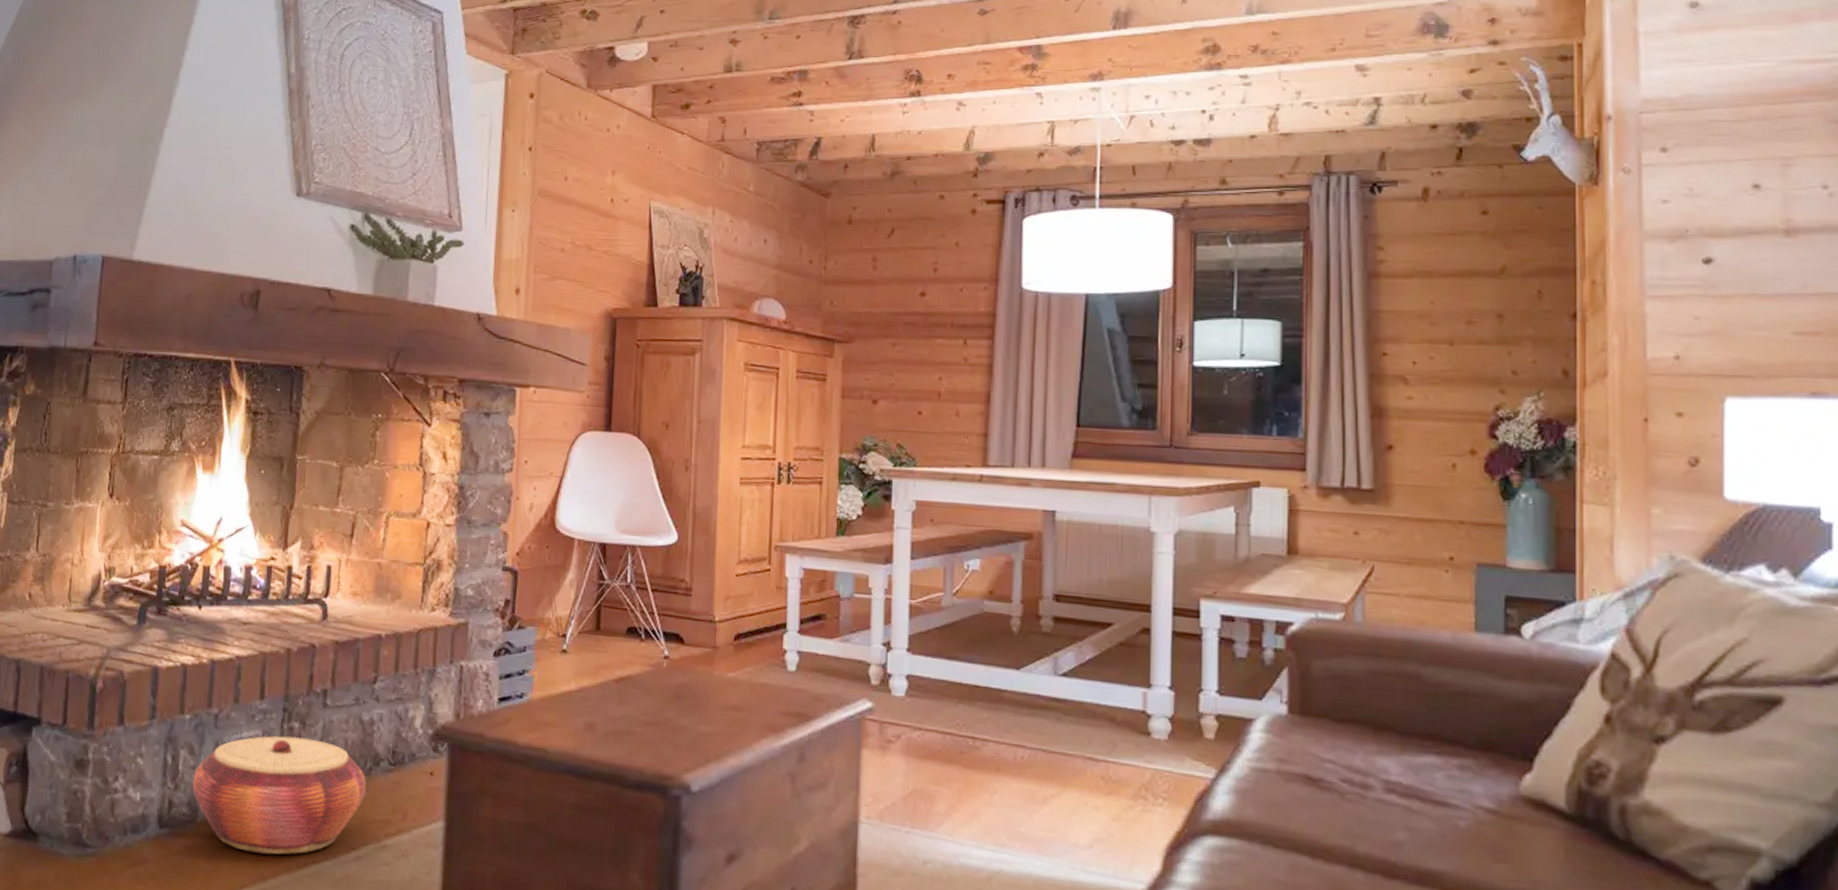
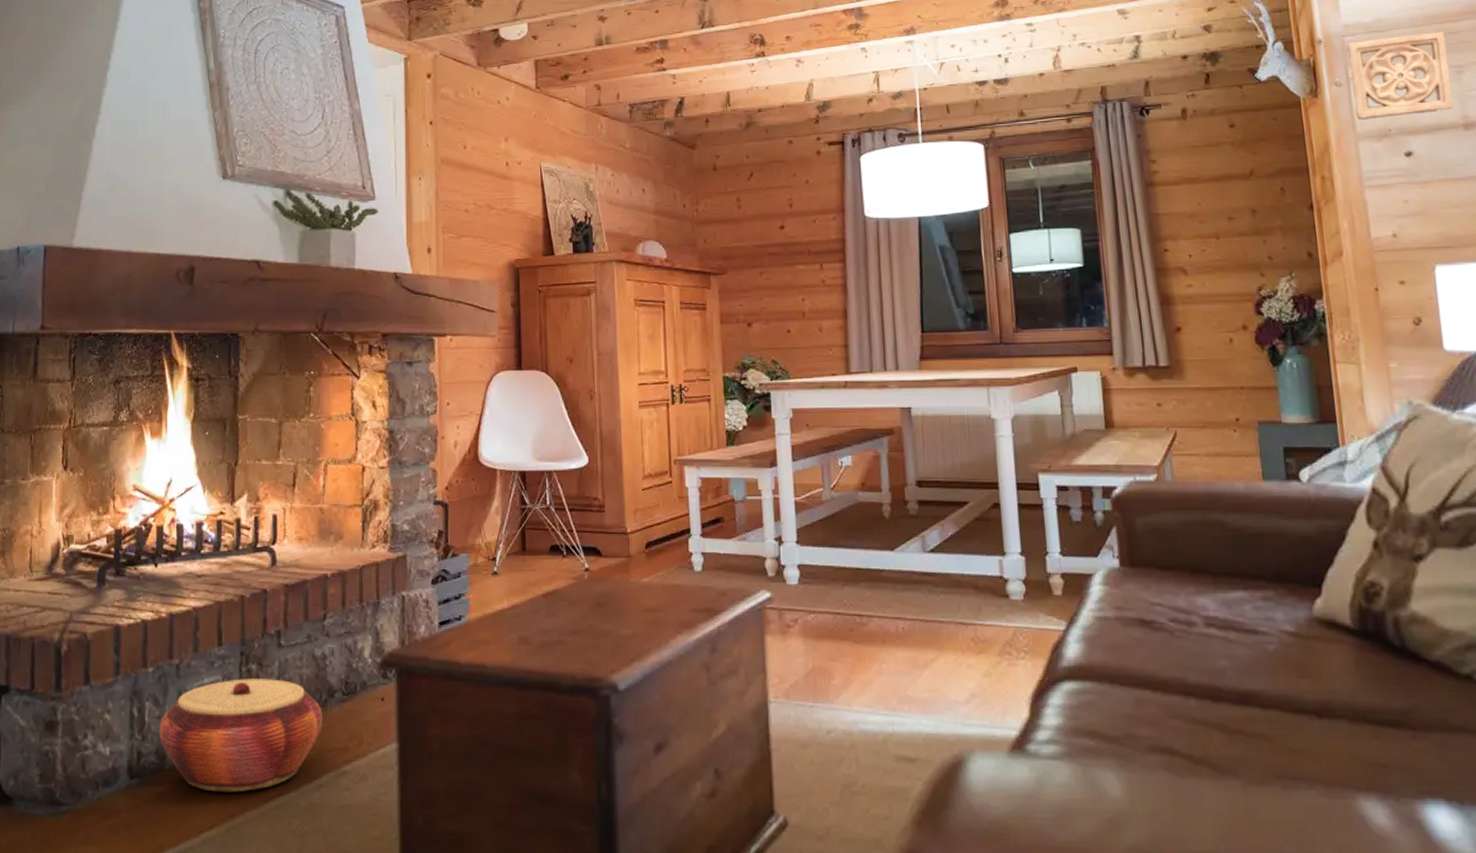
wall ornament: none [1645,114,1775,216] -> present [1348,31,1454,120]

